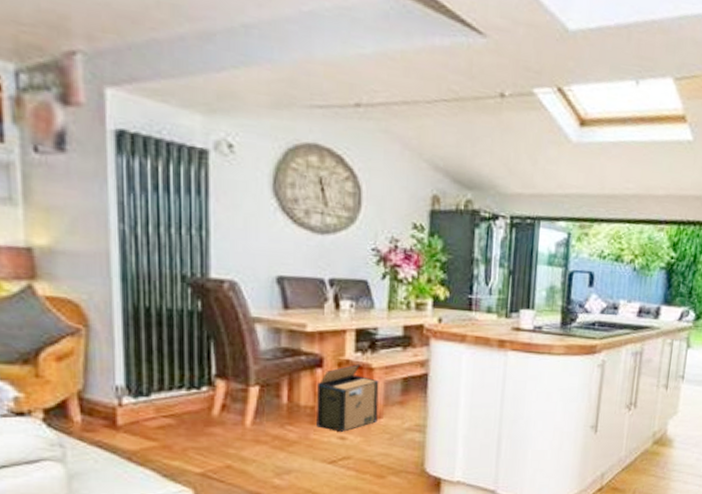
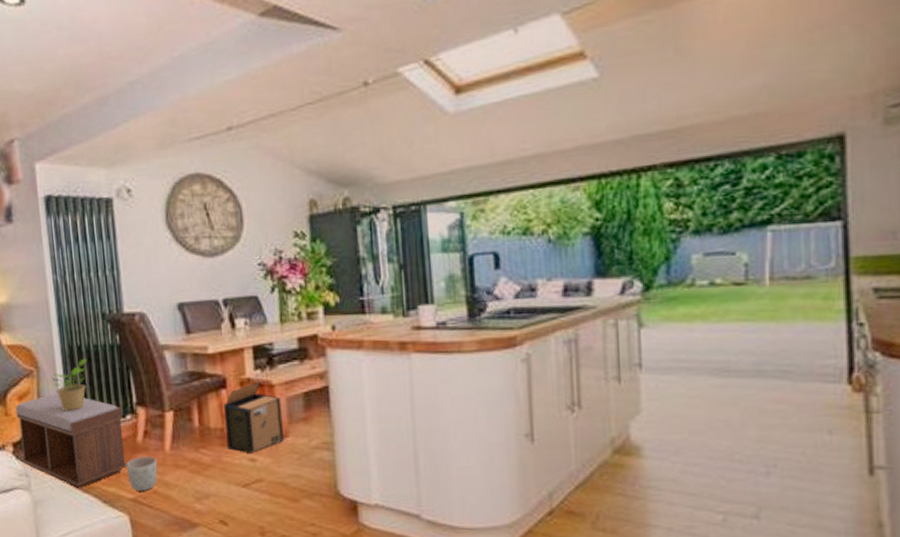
bench: none [51,357,197,461] -> present [15,393,127,488]
potted plant: none [107,322,157,378] -> present [52,358,88,411]
planter: none [196,431,233,465] -> present [126,457,158,491]

